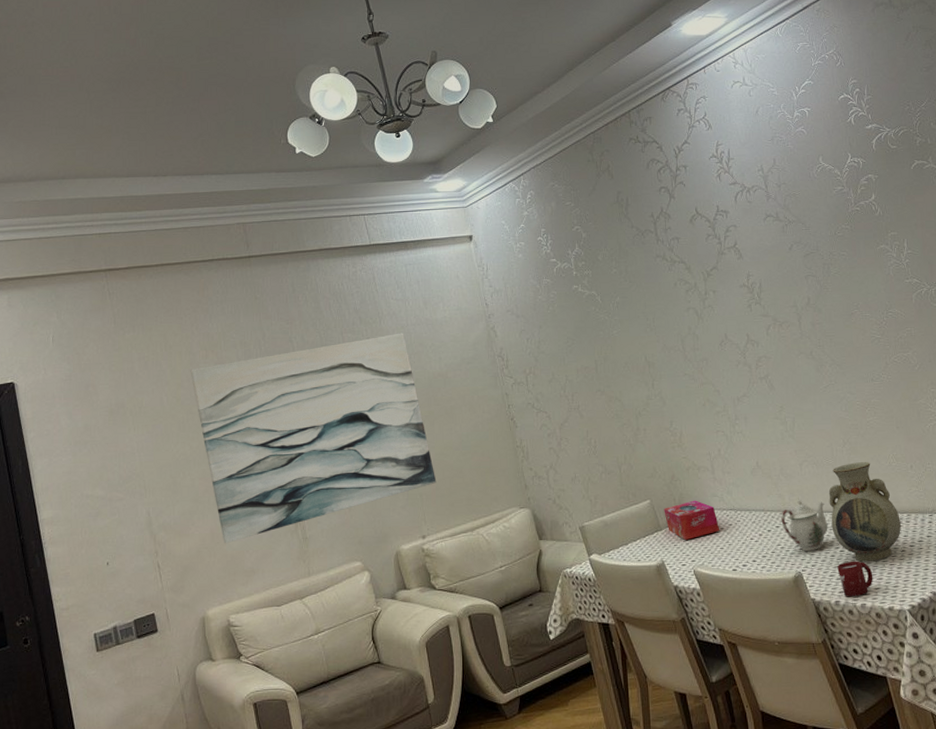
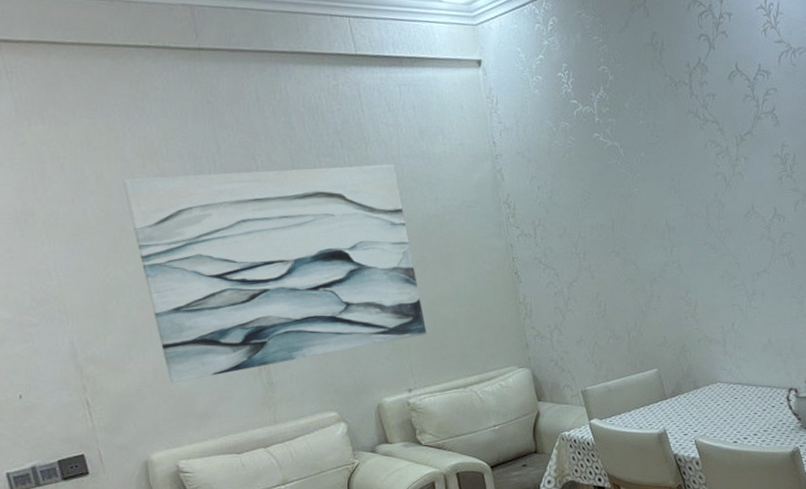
tissue box: present [664,500,720,540] -> none [670,372,725,410]

